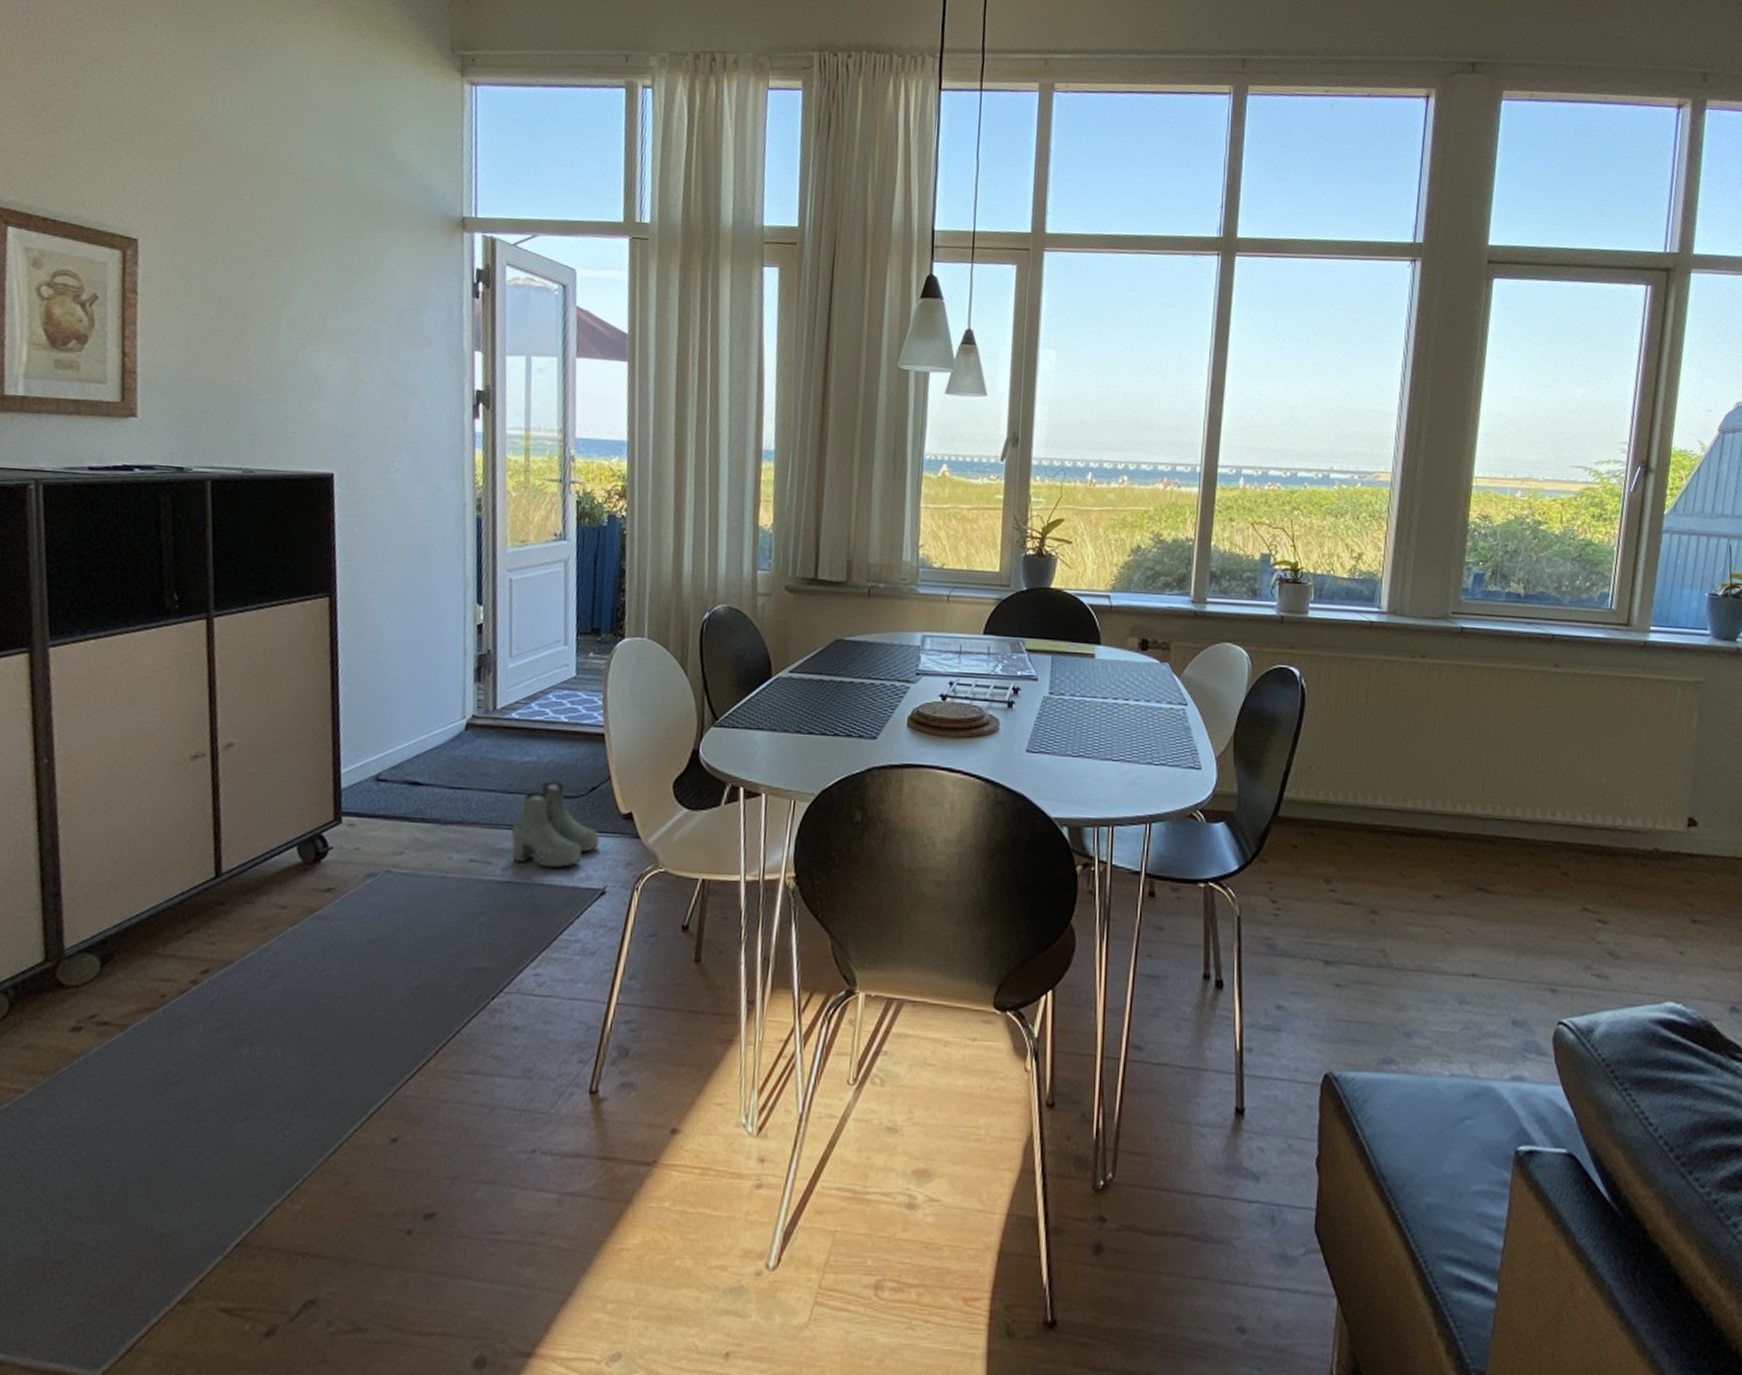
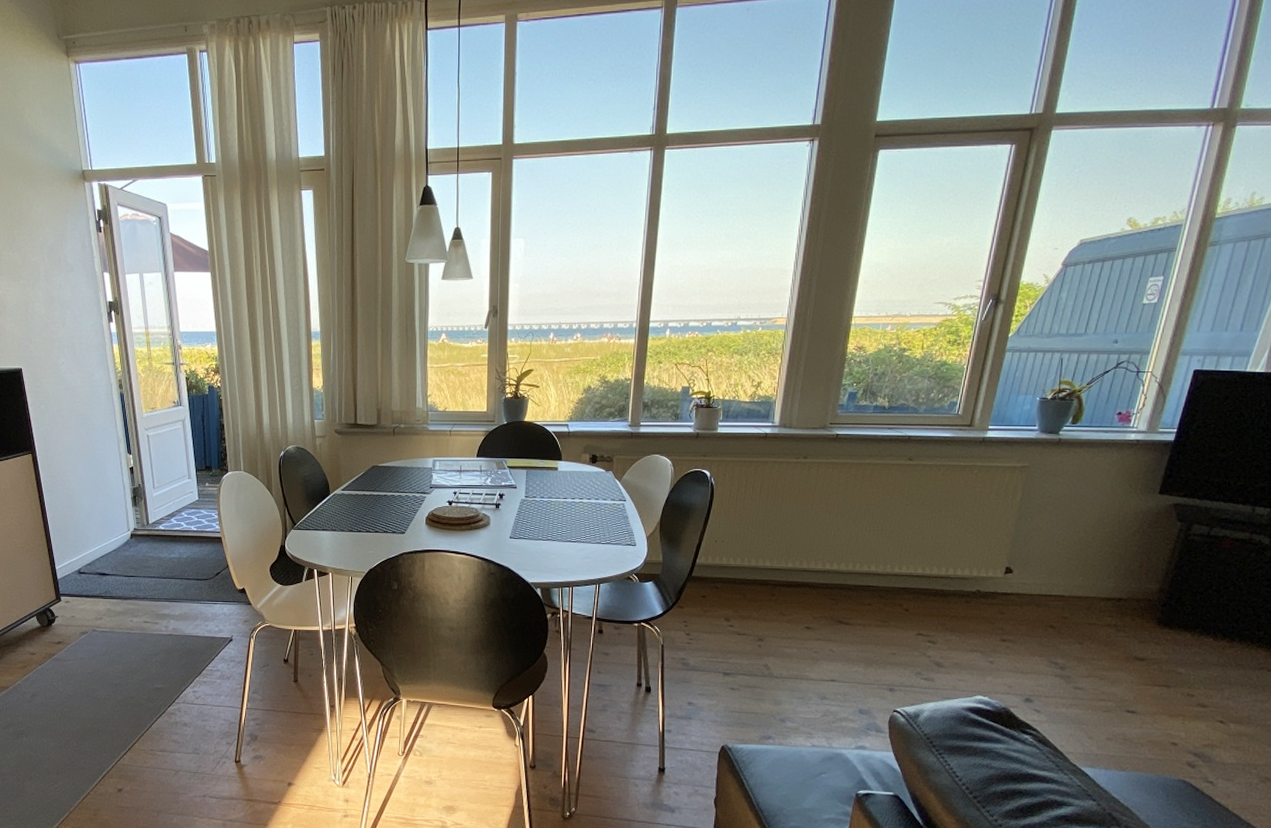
boots: present [511,781,600,869] -> none [169,570,226,626]

